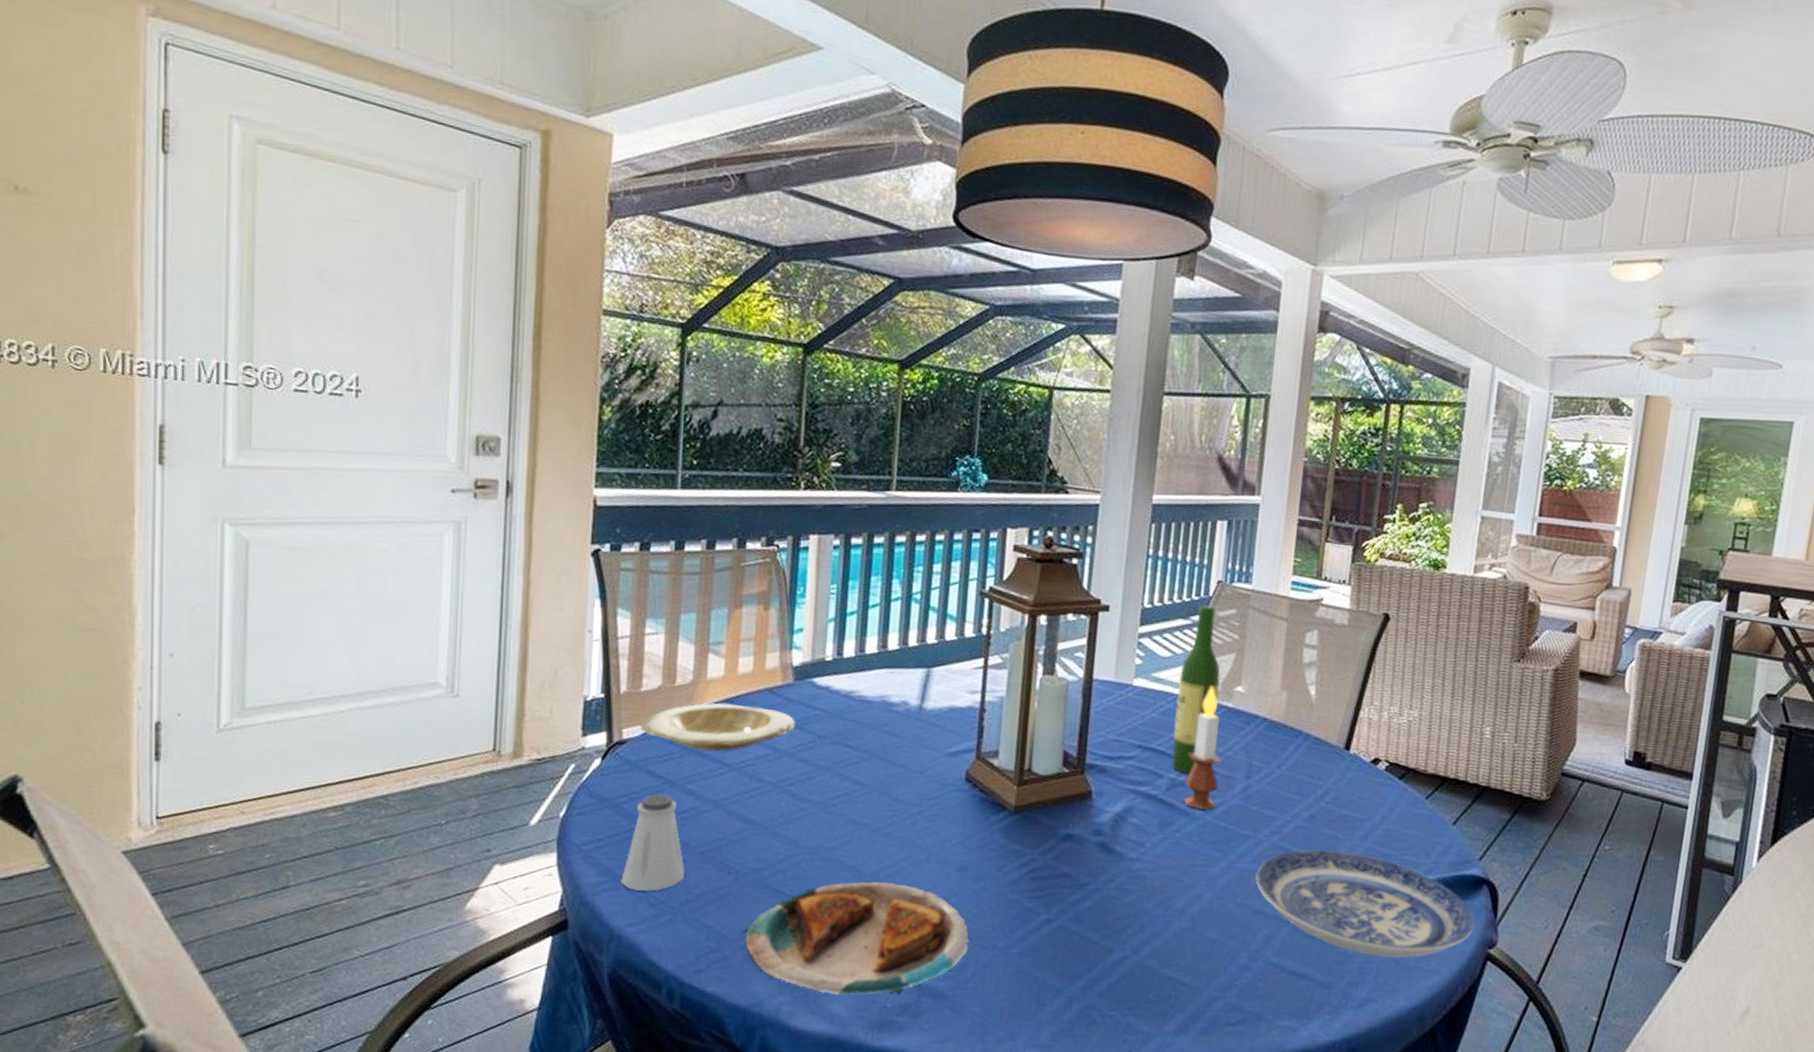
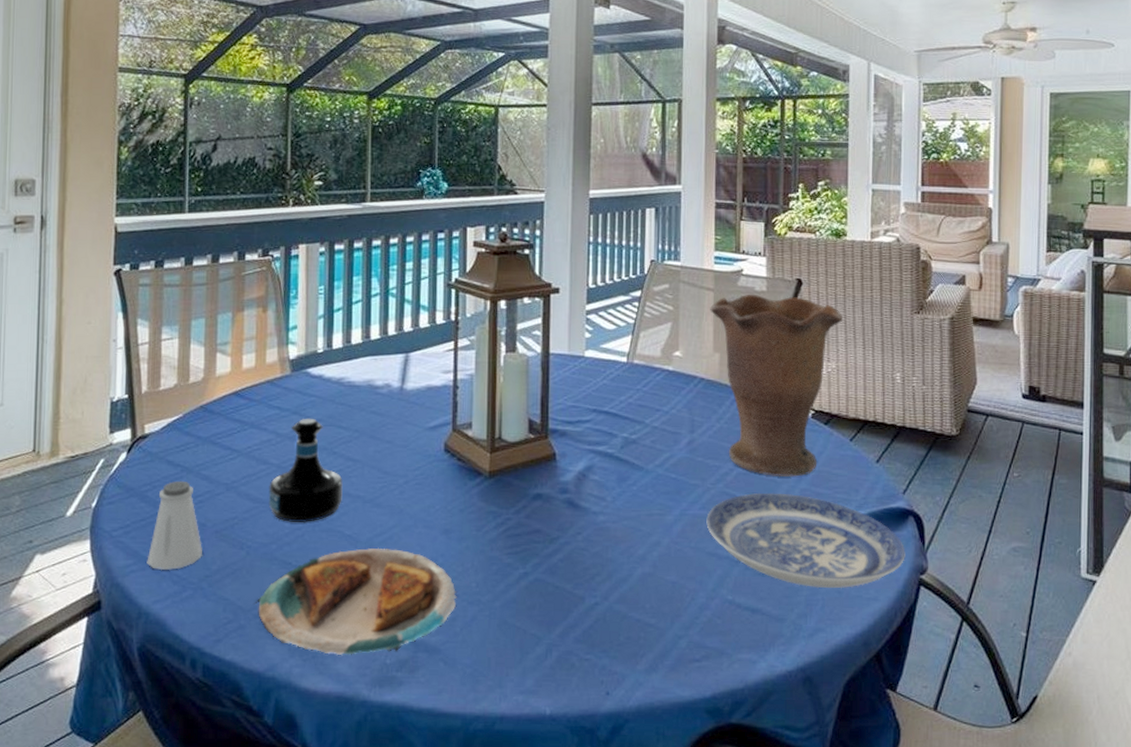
plate: present [640,702,795,752] -> none [159,396,294,441]
tequila bottle: none [761,733,848,850] -> present [268,418,343,523]
wine bottle: present [1171,605,1220,774] -> none [623,283,661,432]
candle: present [1183,686,1221,811] -> none [637,352,667,464]
vase: none [1281,627,1433,834] -> present [710,294,844,477]

